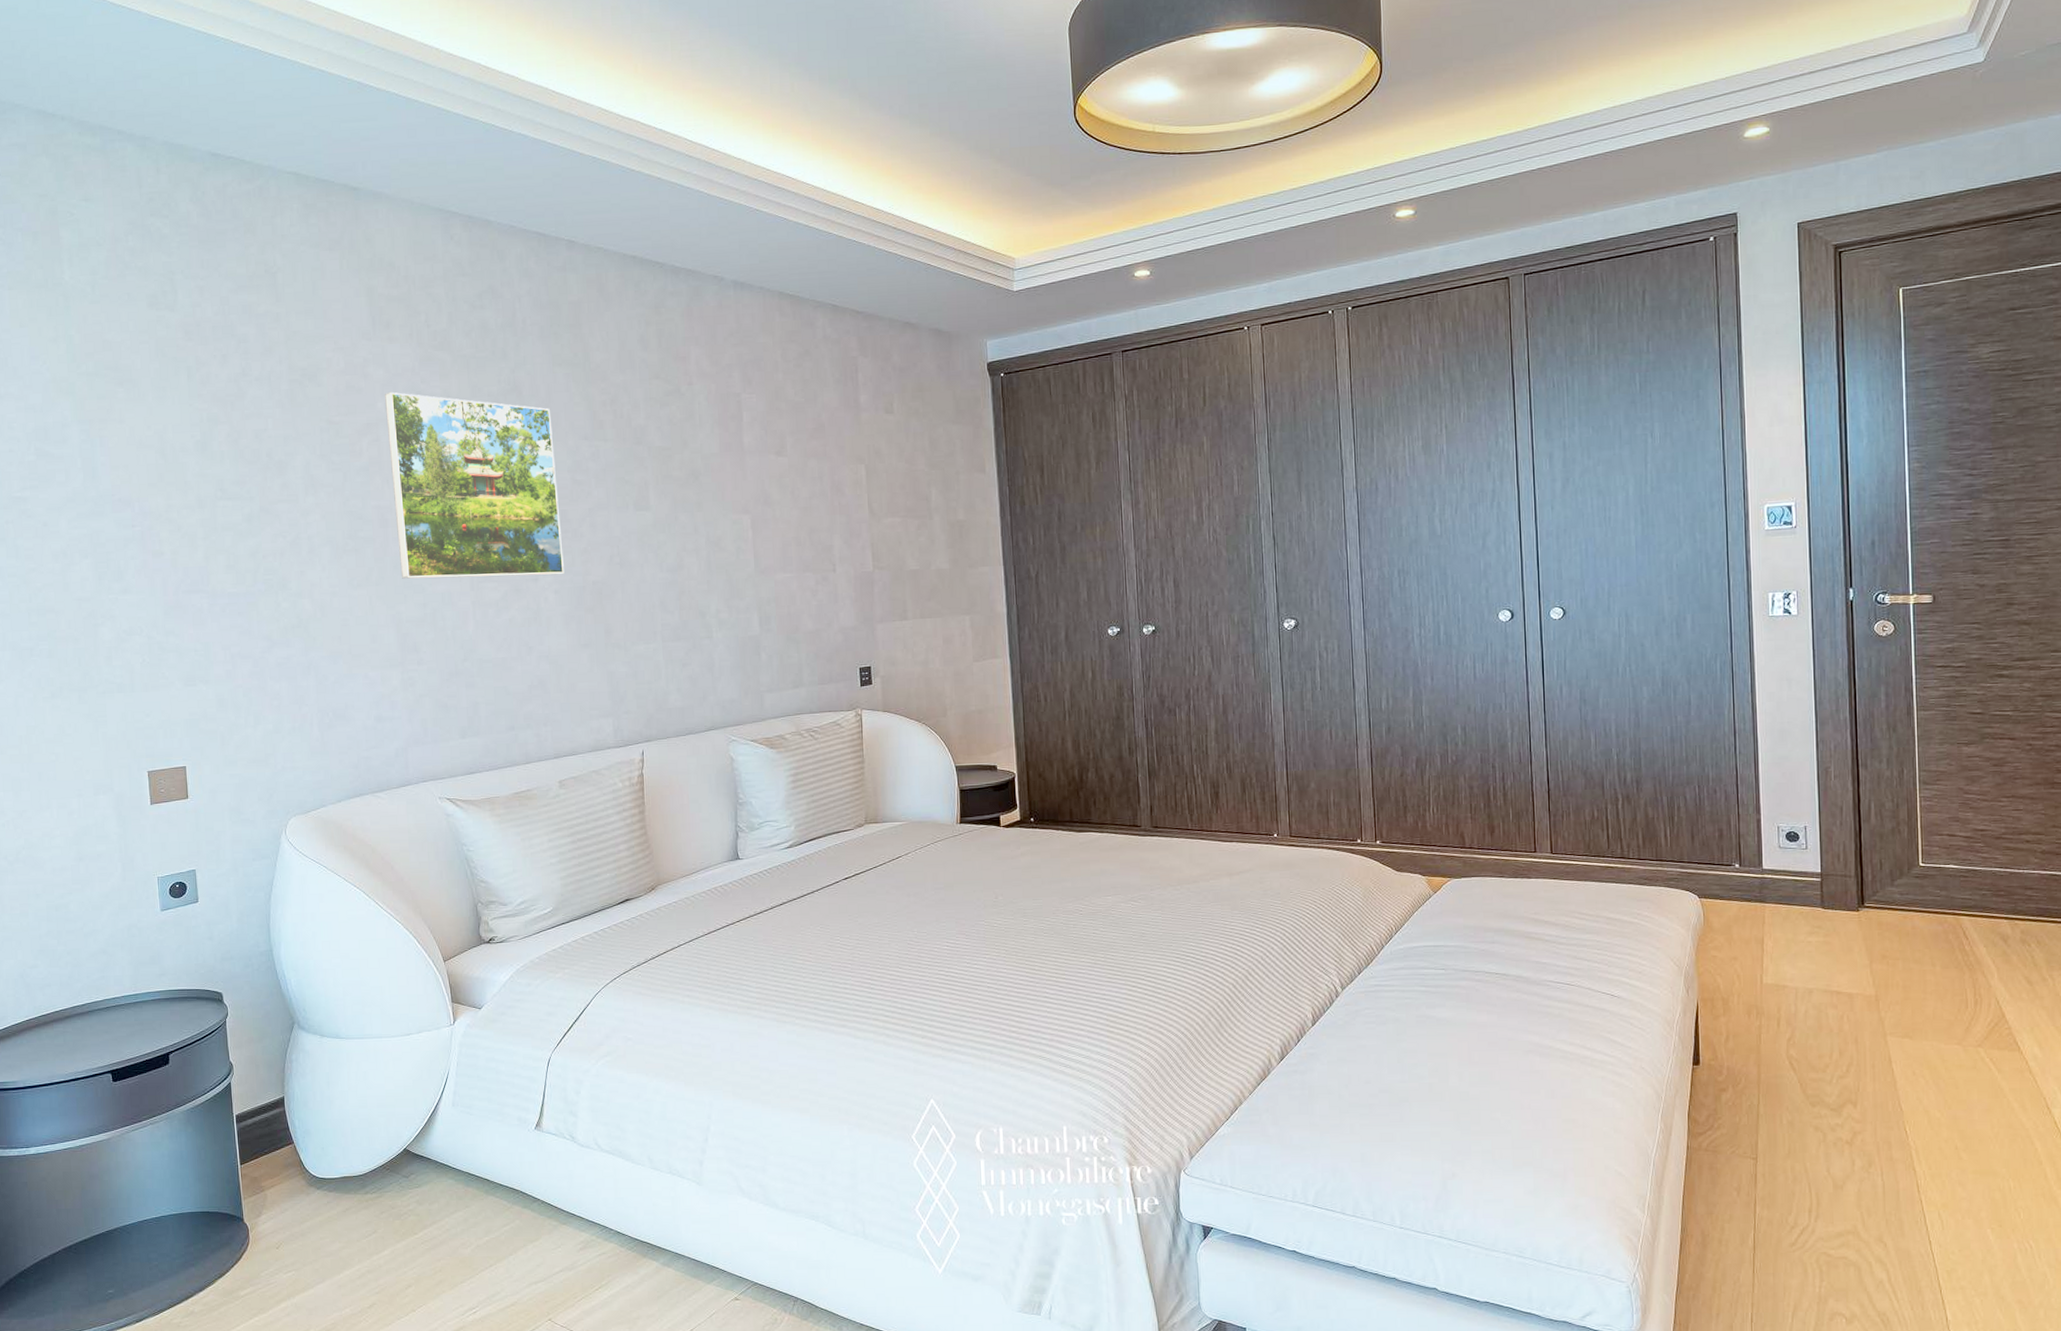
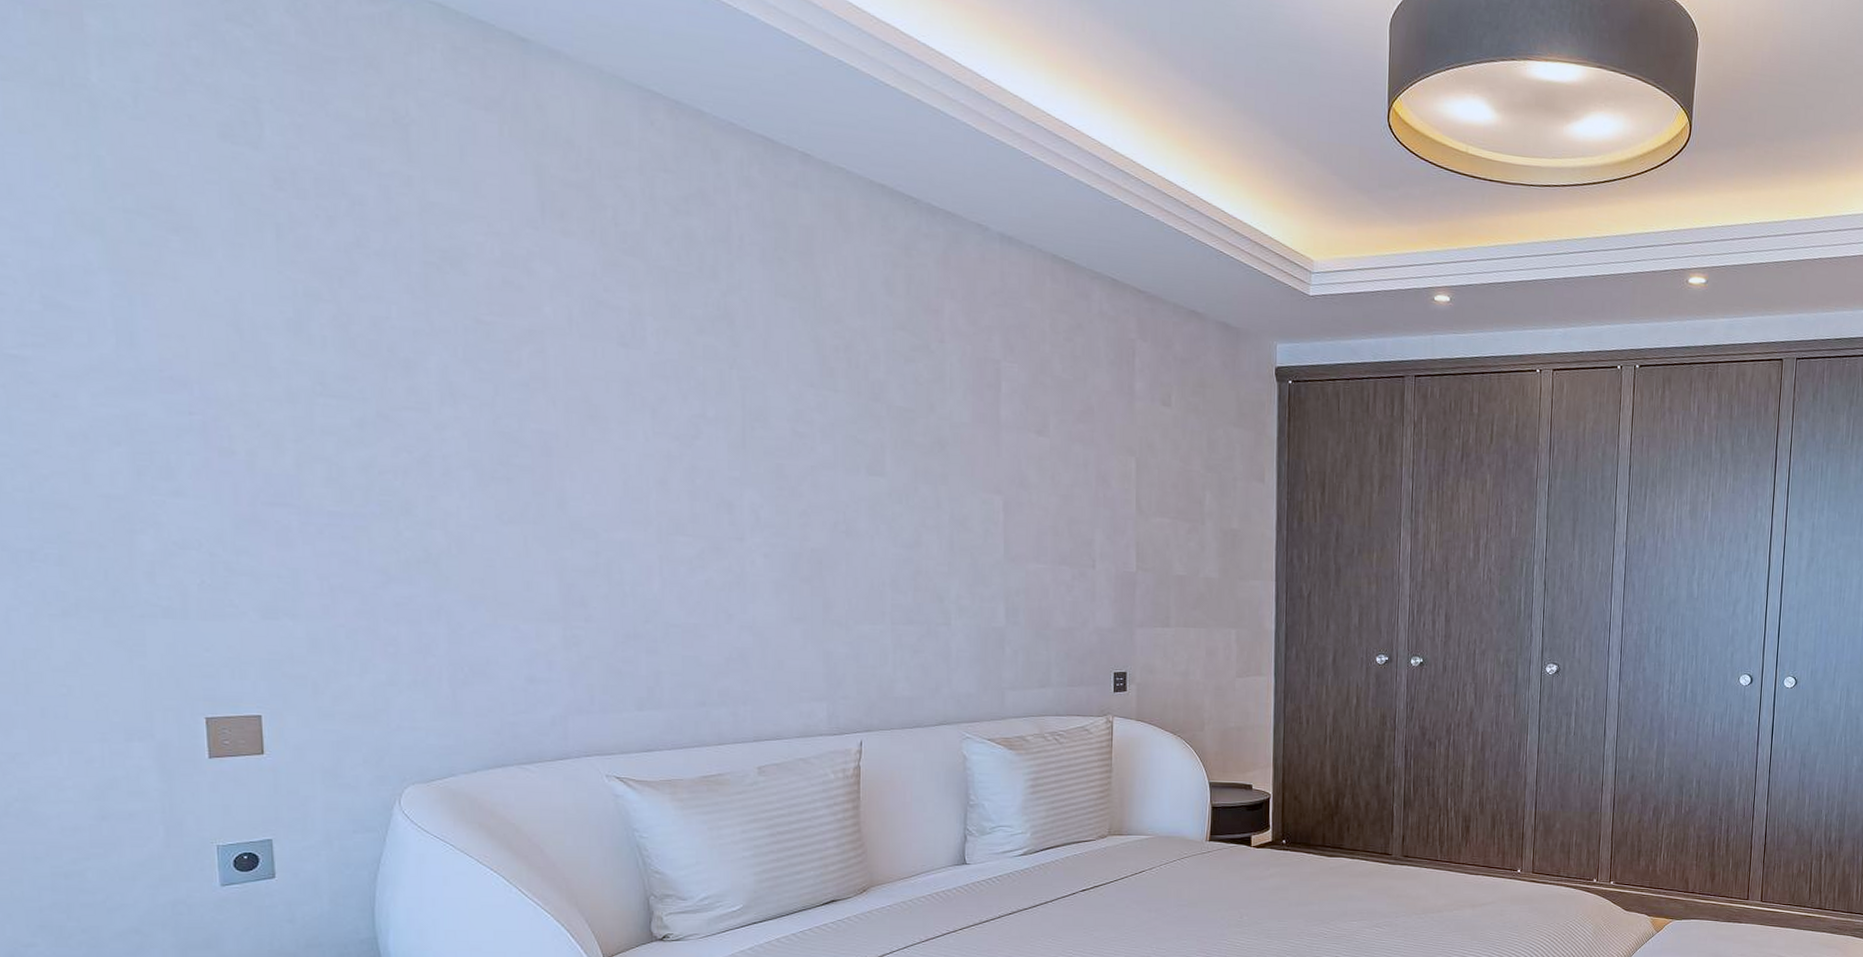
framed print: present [385,391,564,579] -> none [555,295,777,537]

